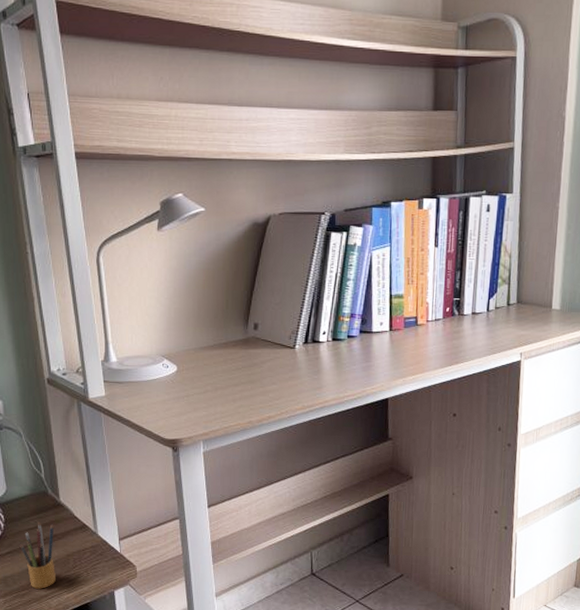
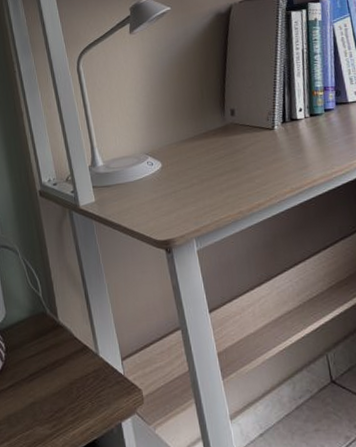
pencil box: present [20,521,56,589] -> none [22,347,60,427]

